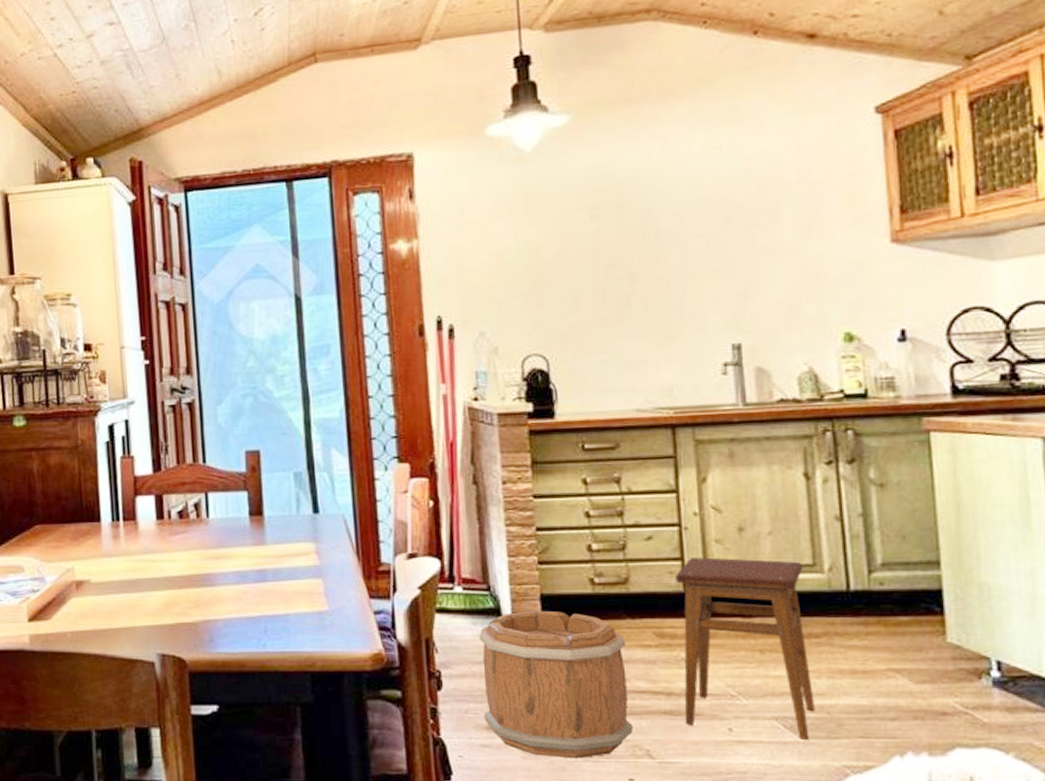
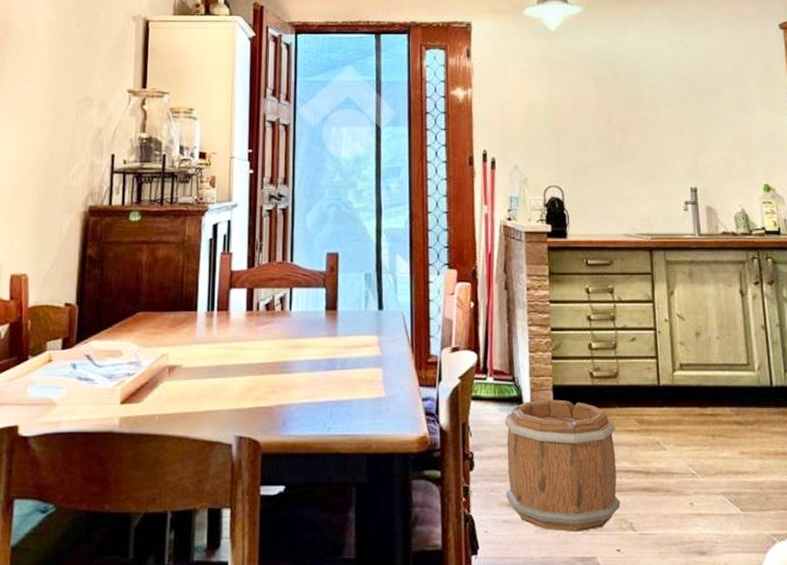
stool: present [675,557,815,740] -> none [652,356,751,512]

